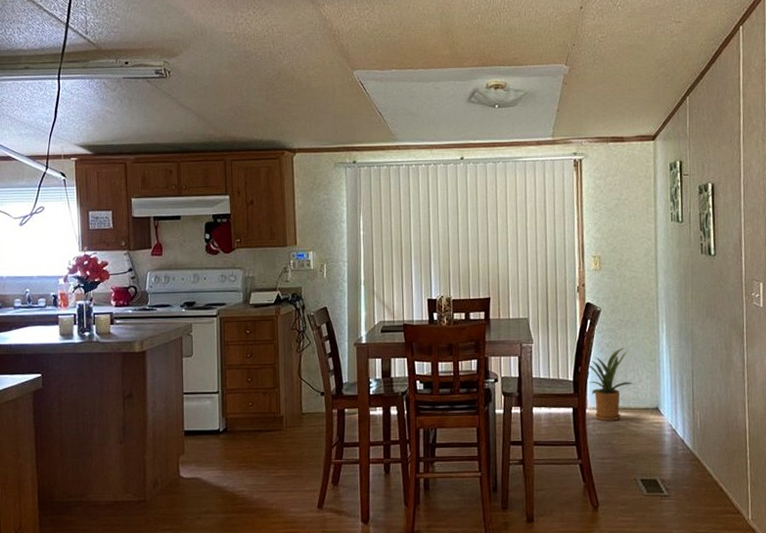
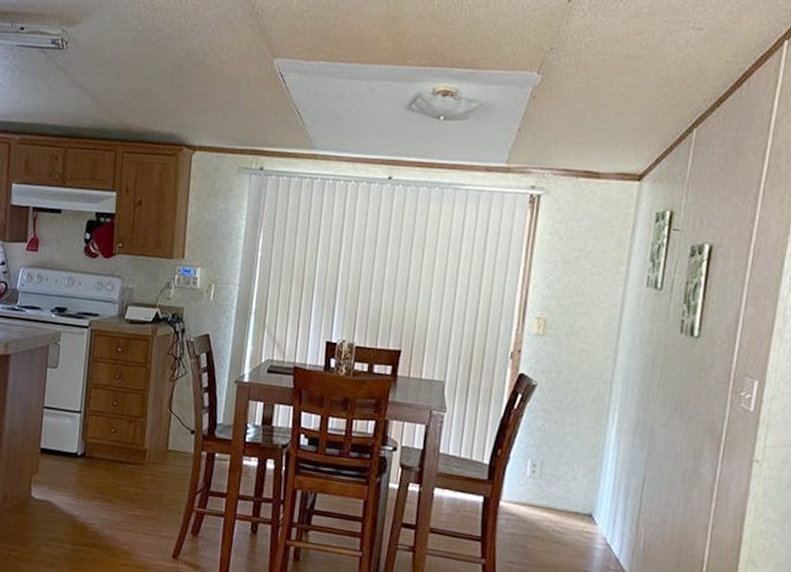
house plant: present [587,347,634,422] -> none [506,434,566,522]

